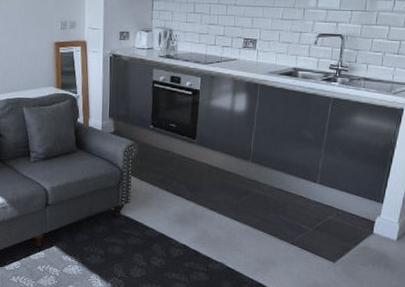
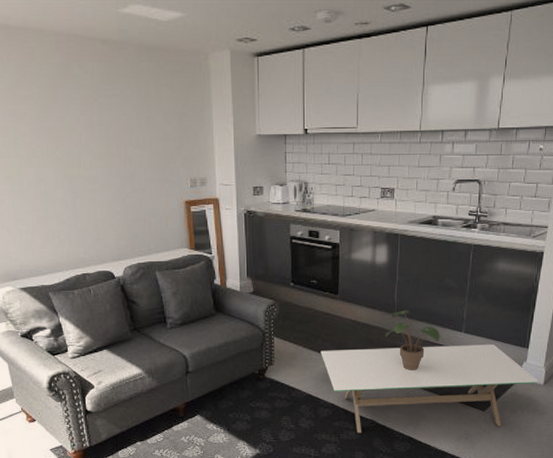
coffee table: none [175,192,393,279] -> present [321,344,540,433]
potted plant: none [239,158,297,218] -> present [384,310,442,370]

